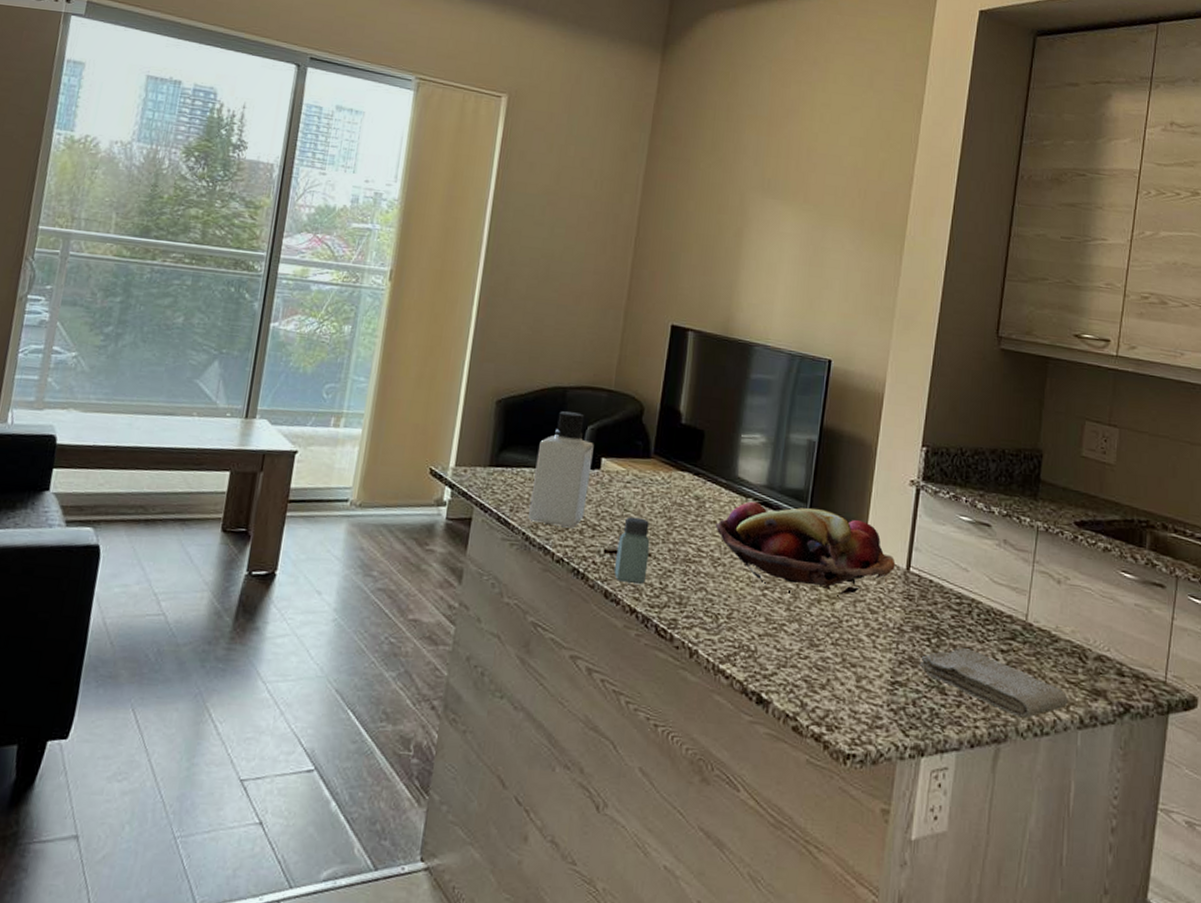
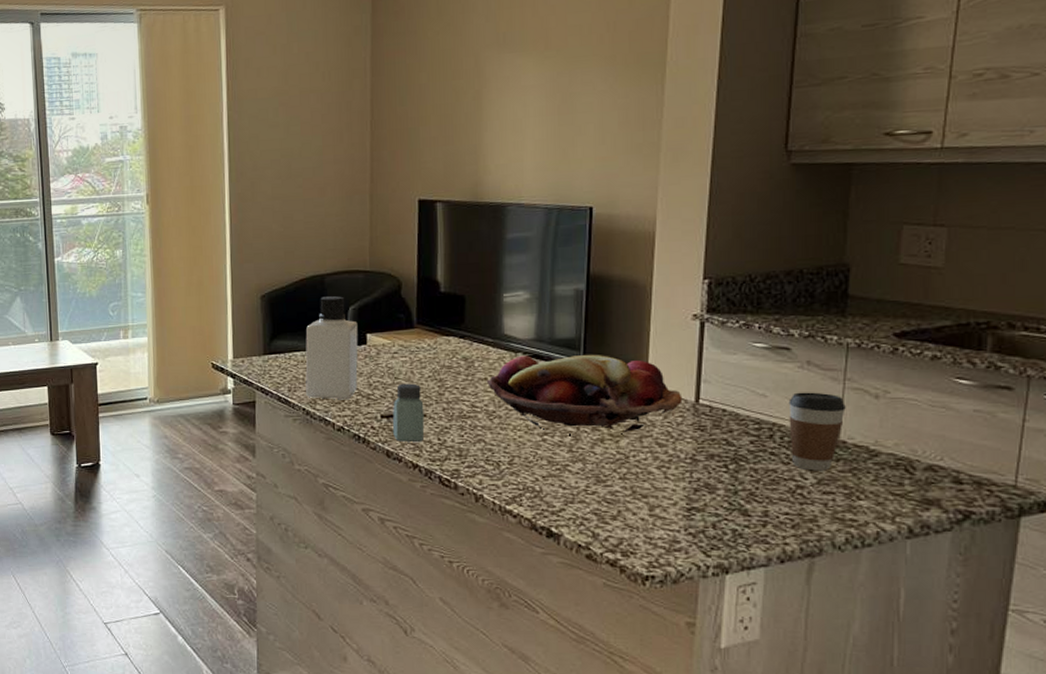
washcloth: present [919,648,1068,718] -> none [717,471,893,532]
coffee cup: none [985,570,1034,653] -> present [788,392,846,471]

